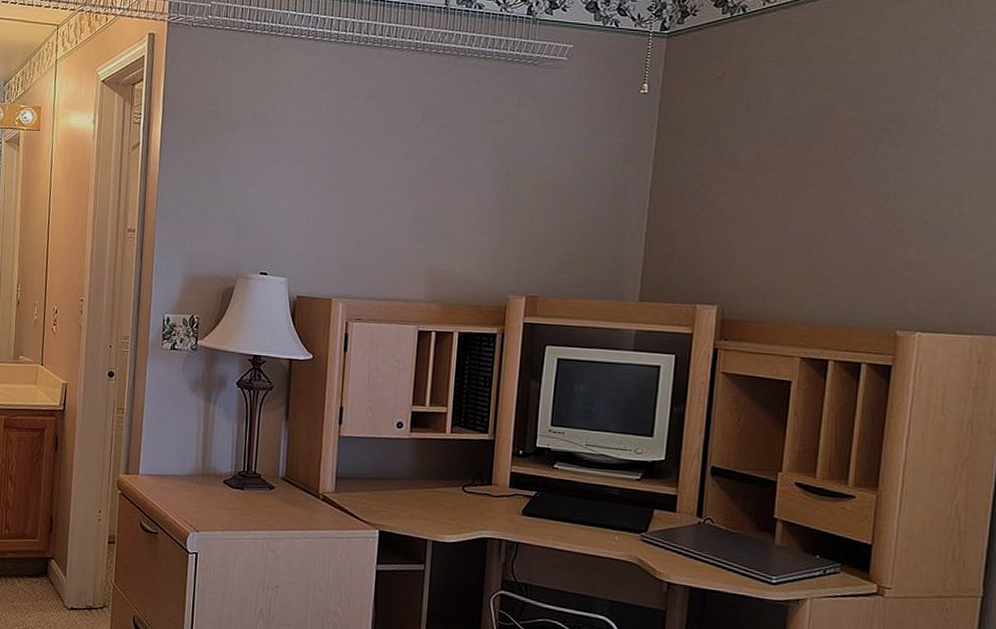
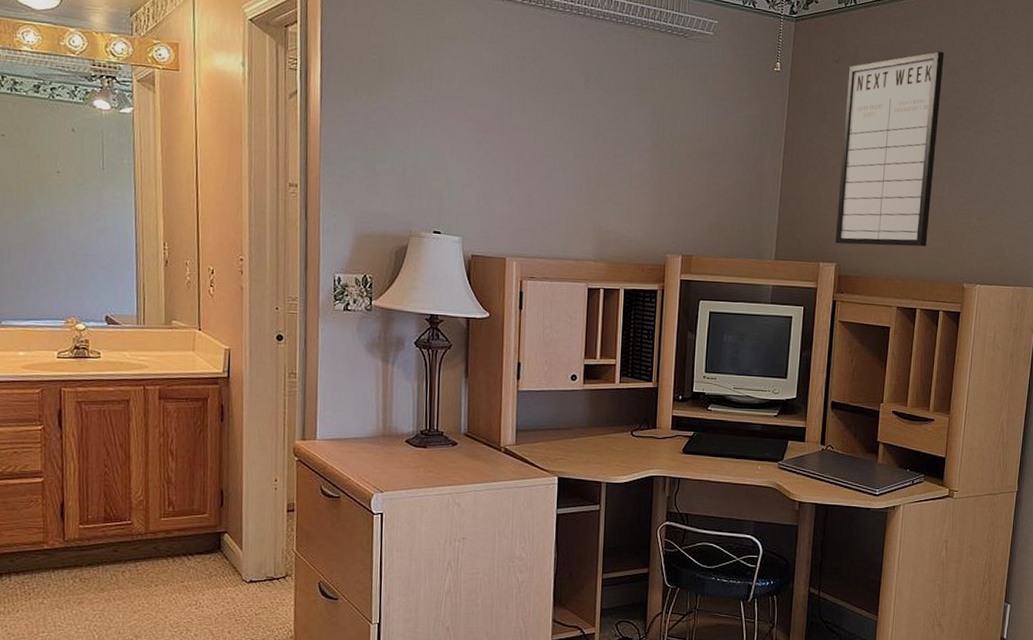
writing board: none [716,57,866,287] -> present [835,51,945,247]

